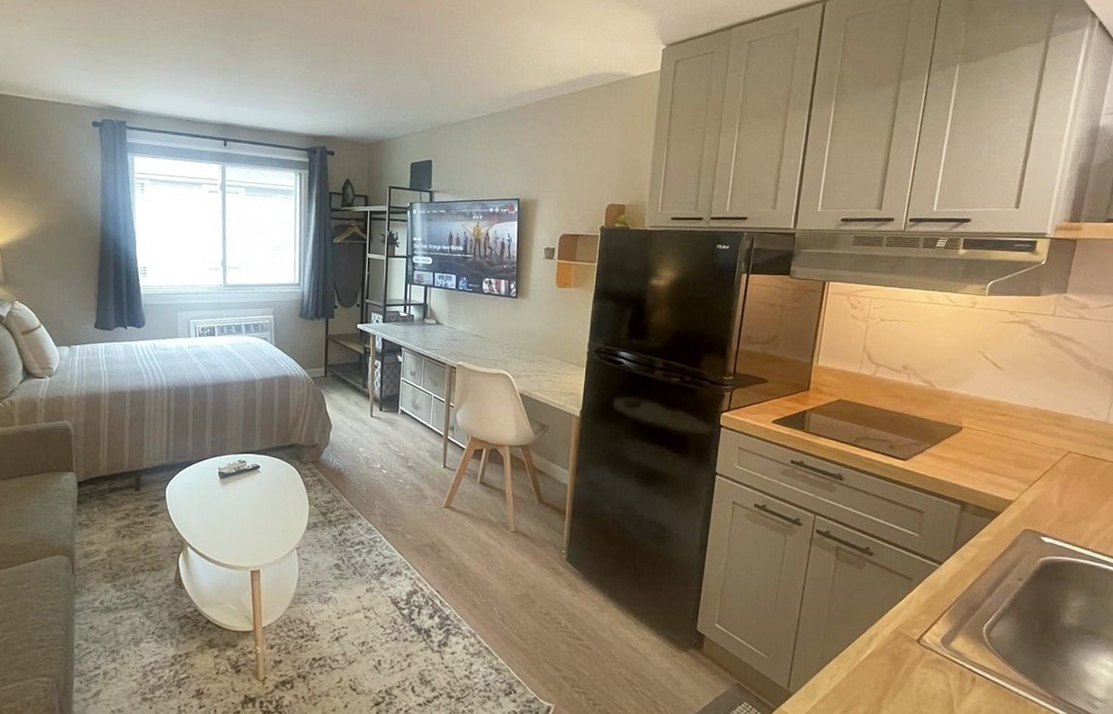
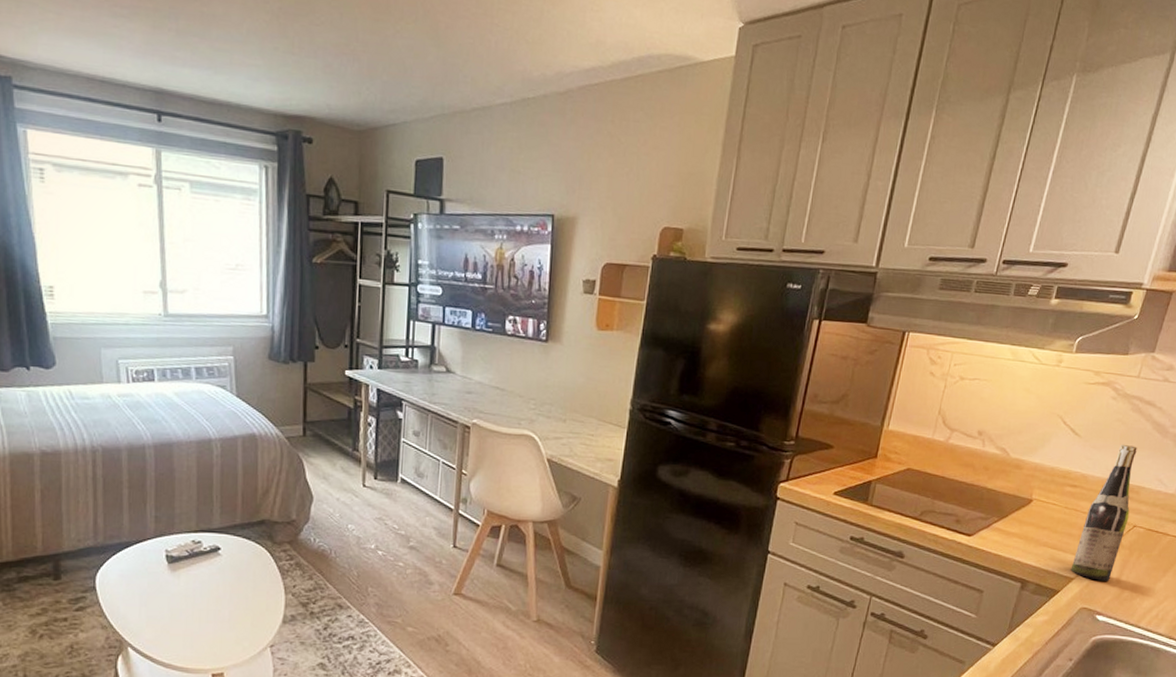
wine bottle: none [1009,376,1062,504] -> present [1070,444,1137,581]

